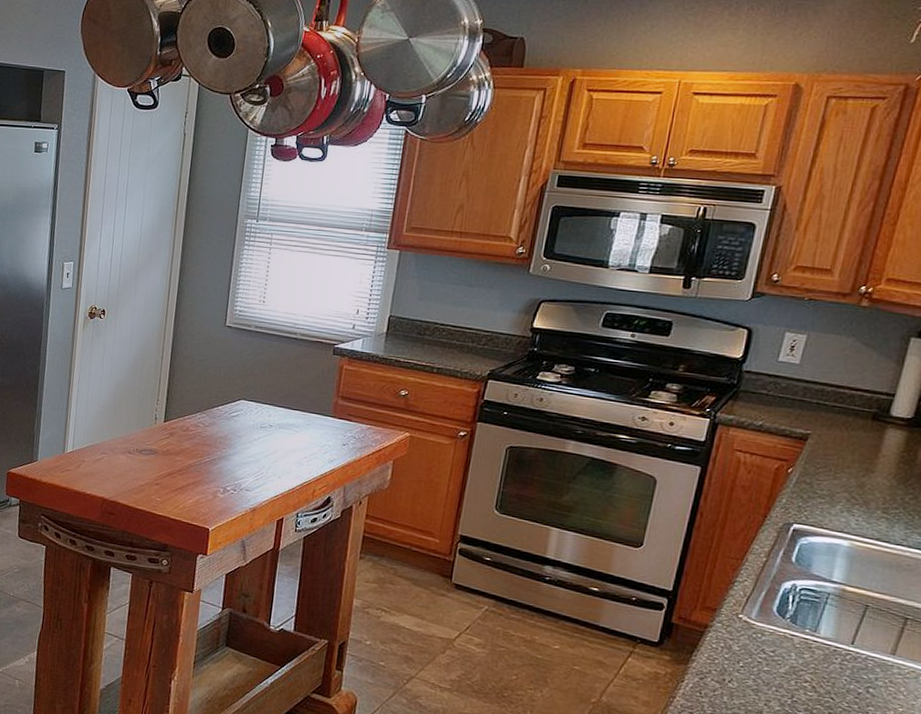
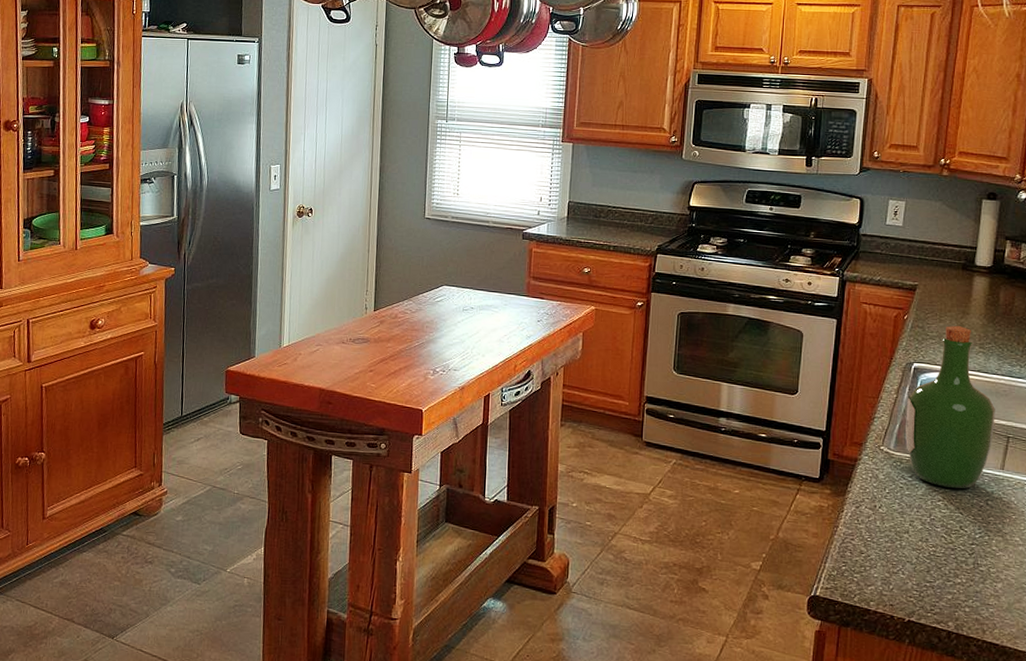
wine bottle: none [771,484,894,672] -> present [906,325,995,489]

